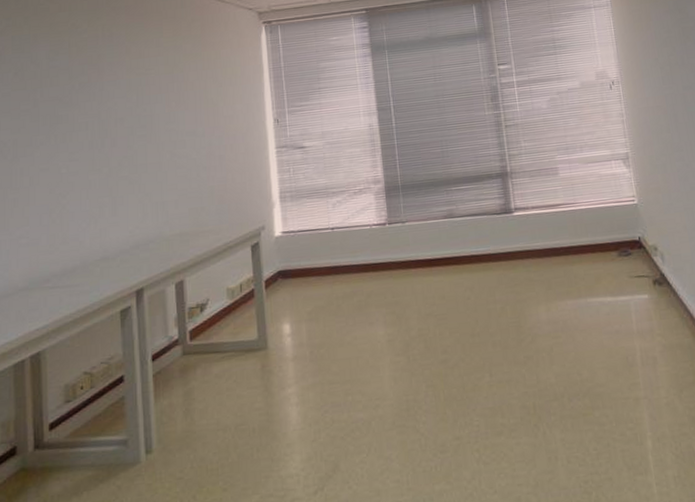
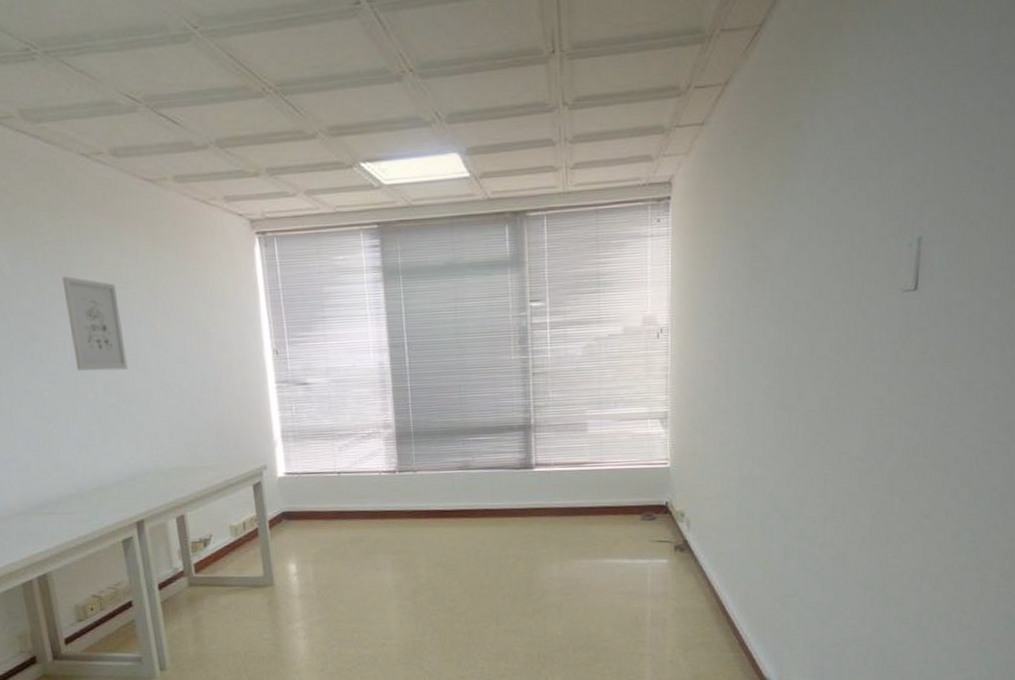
wall art: none [91,67,142,148] -> present [61,277,128,371]

